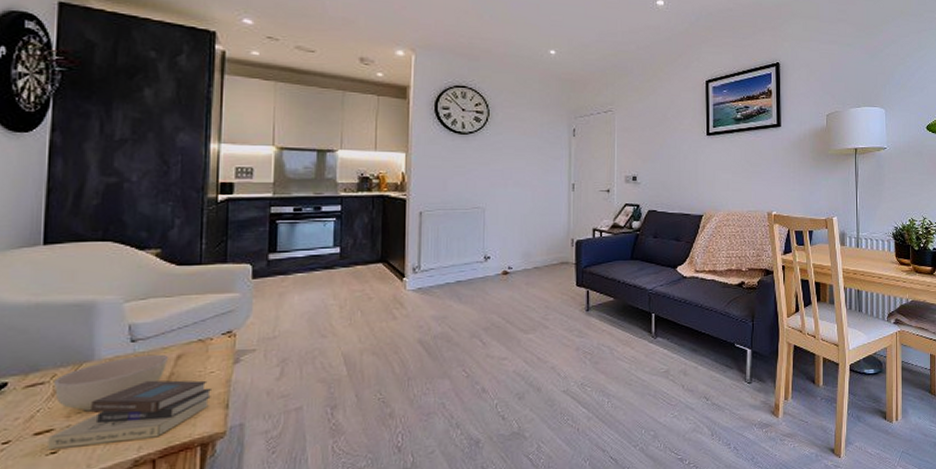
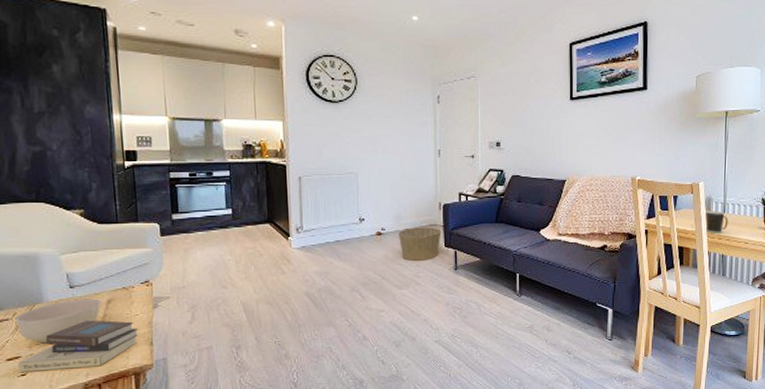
basket: none [526,265,573,303] -> present [398,227,442,262]
mug: none [840,246,862,269] -> present [705,211,728,234]

